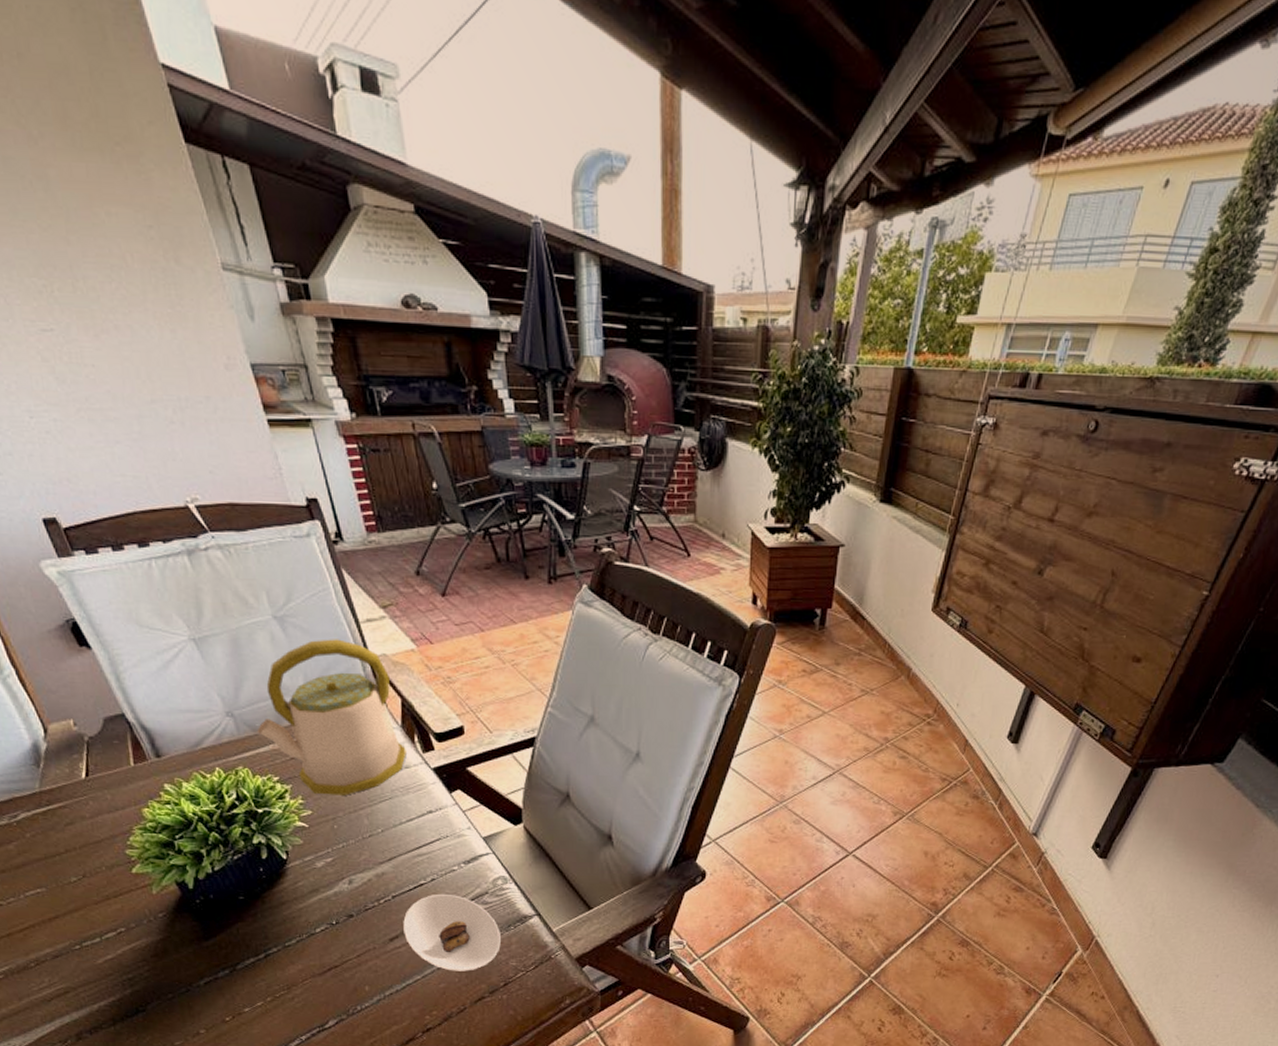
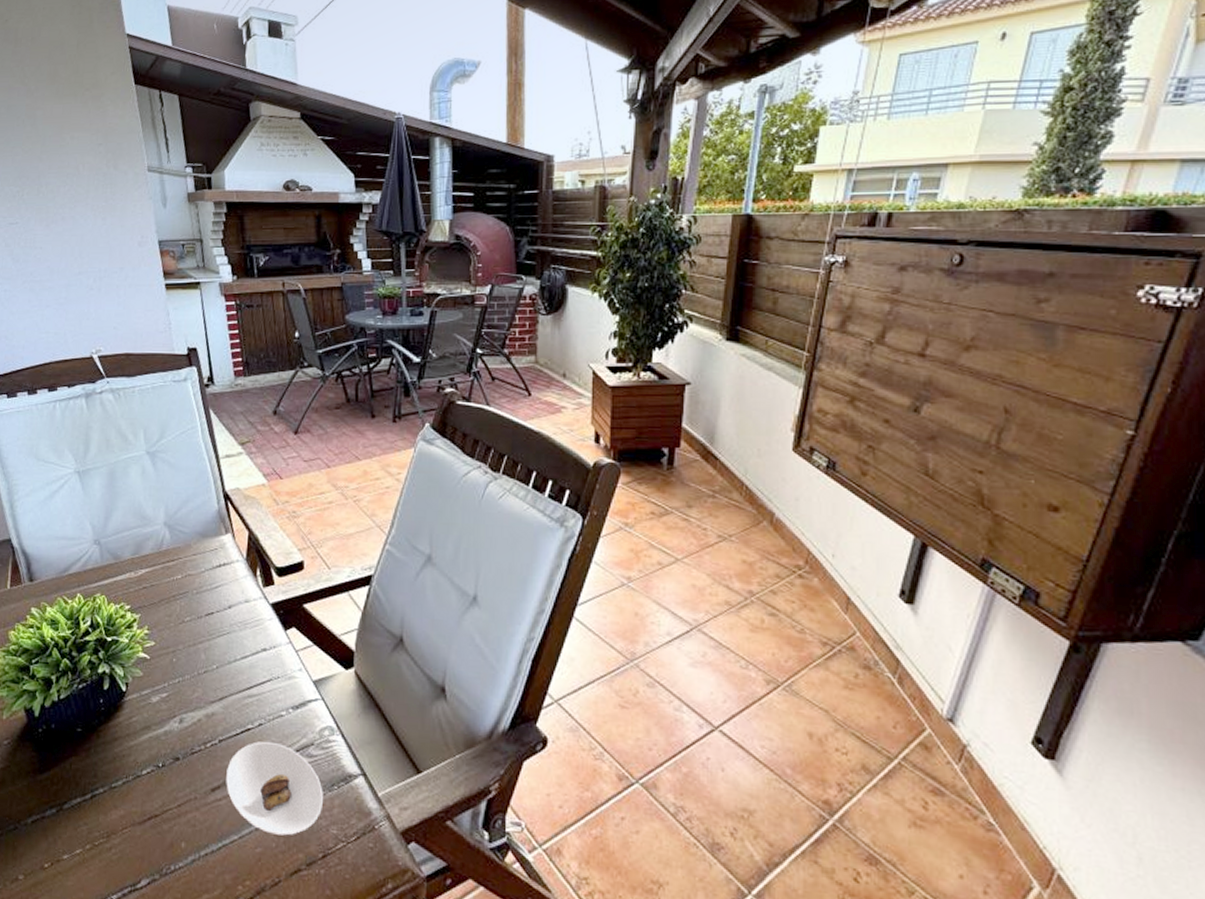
kettle: present [256,639,406,796] -> none [117,473,248,628]

